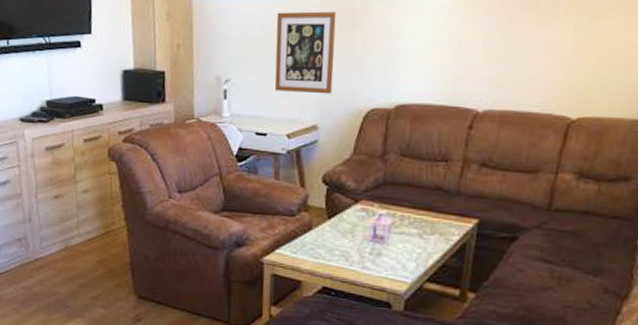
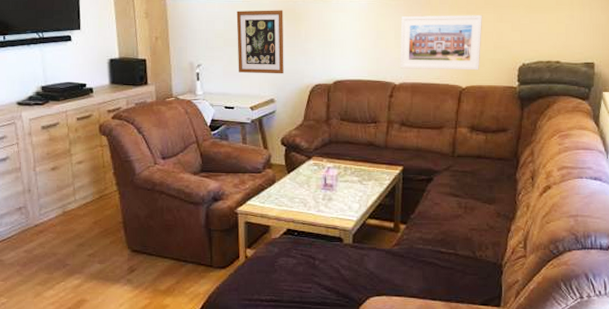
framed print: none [486,20,612,97] -> present [400,15,483,71]

